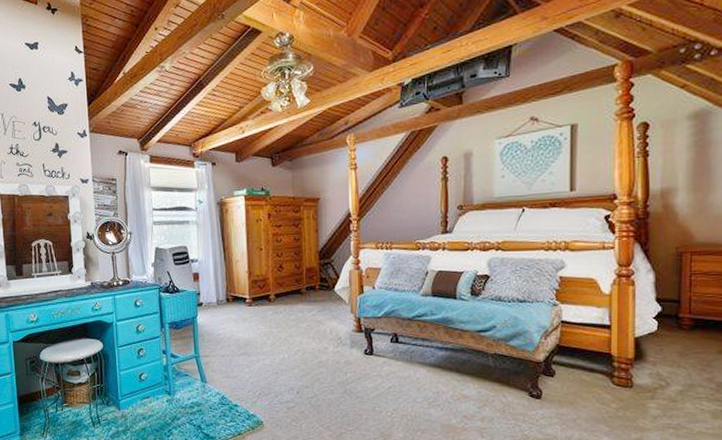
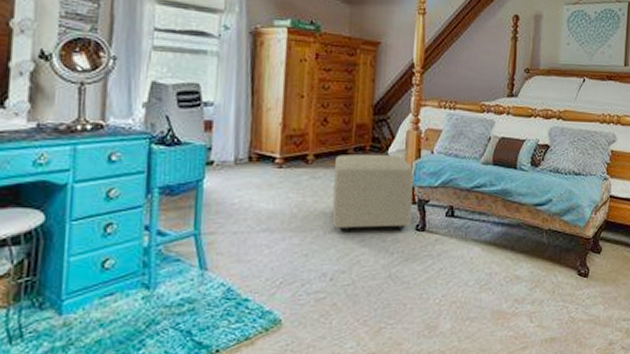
ottoman: none [292,292,360,355] -> present [332,154,414,231]

